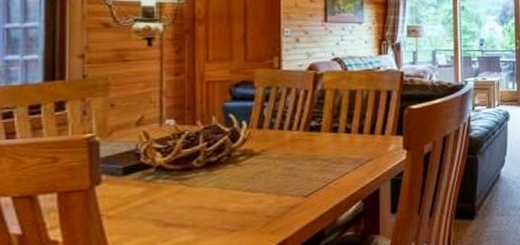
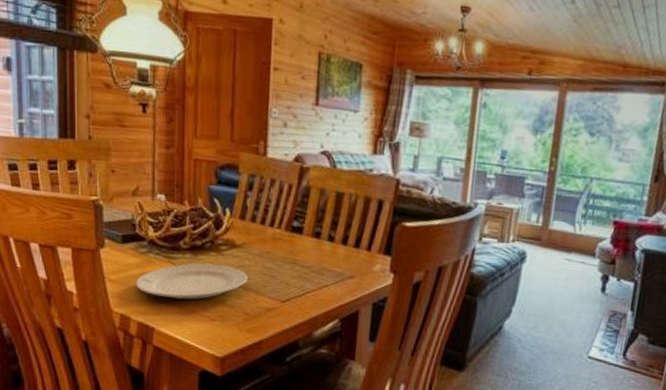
plate: none [141,174,268,222] -> present [136,263,248,300]

